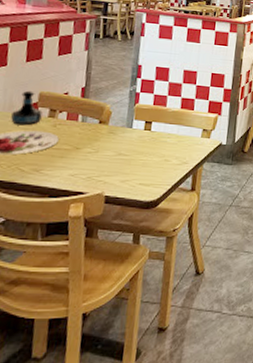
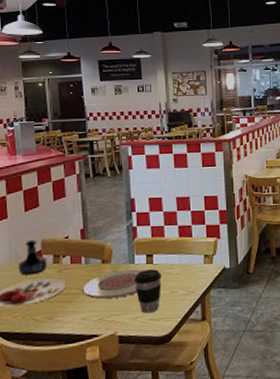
plate: none [75,132,142,159] -> present [82,269,145,299]
coffee cup: none [129,135,158,178] -> present [134,269,161,314]

